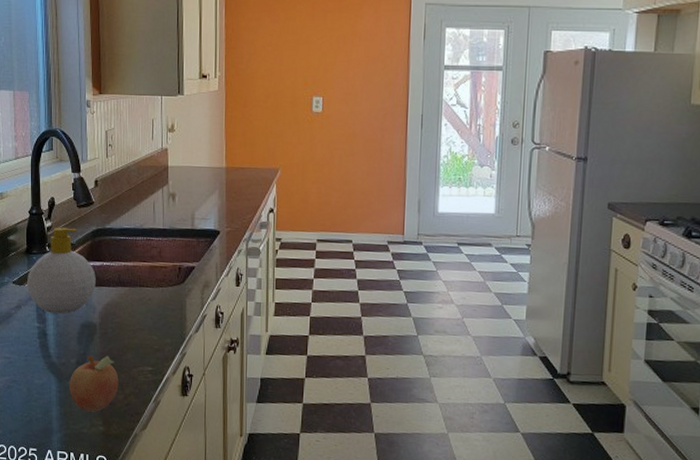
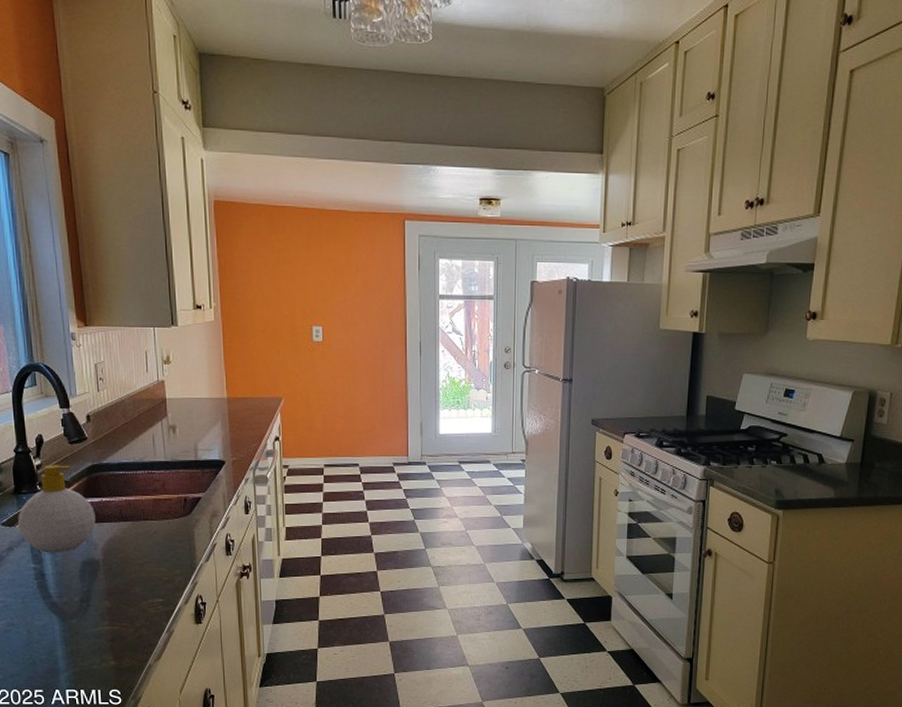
fruit: present [69,355,119,412] -> none [73,591,128,648]

